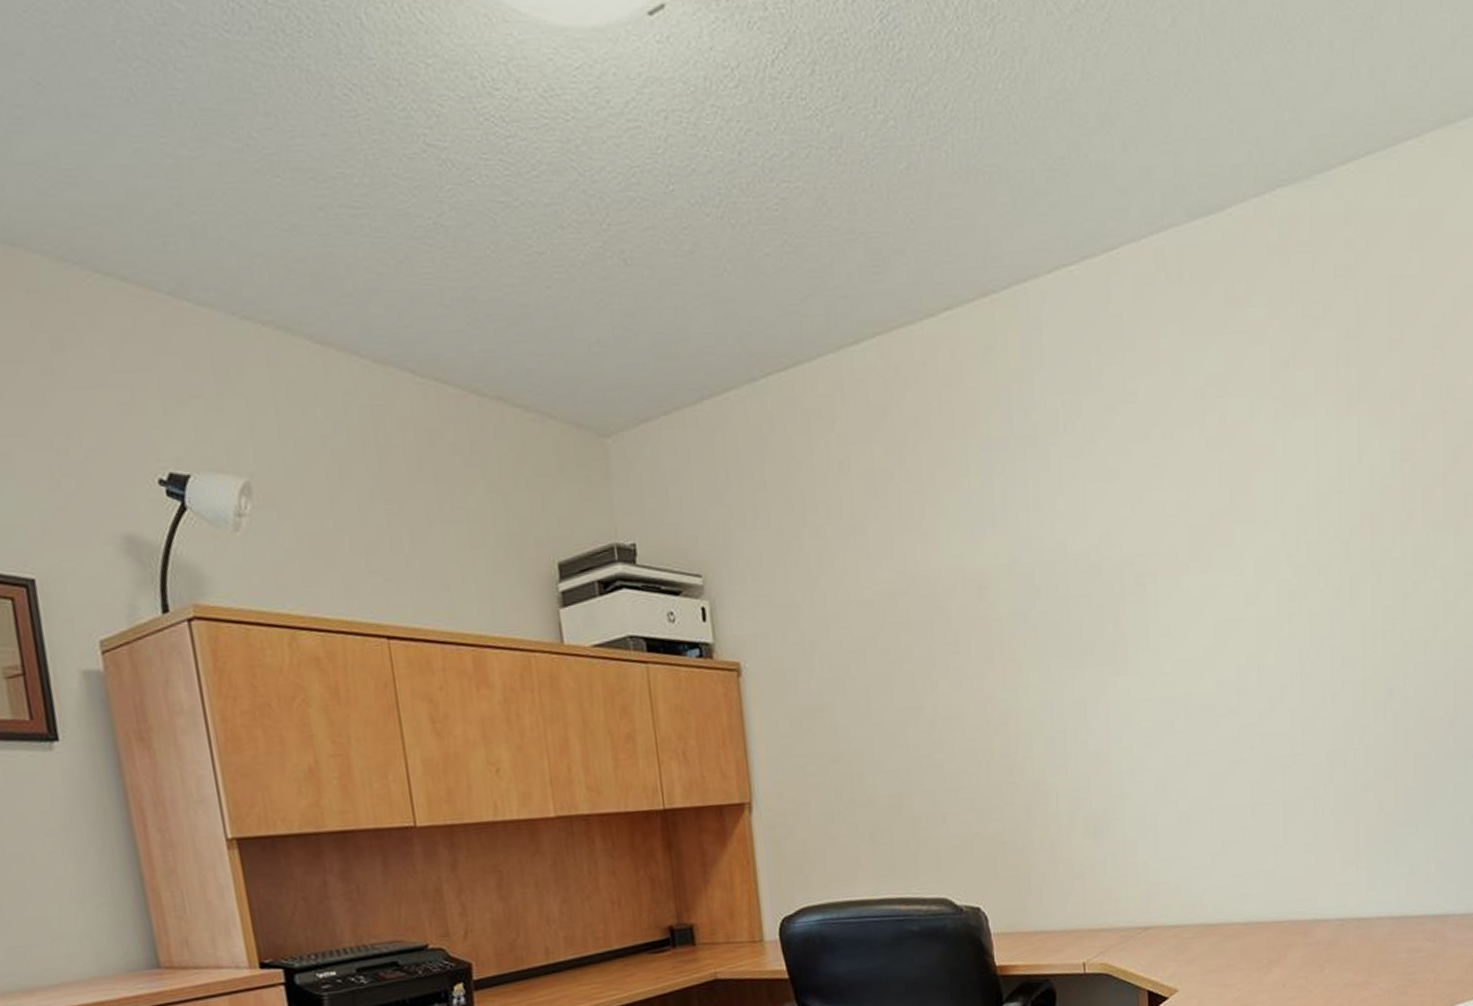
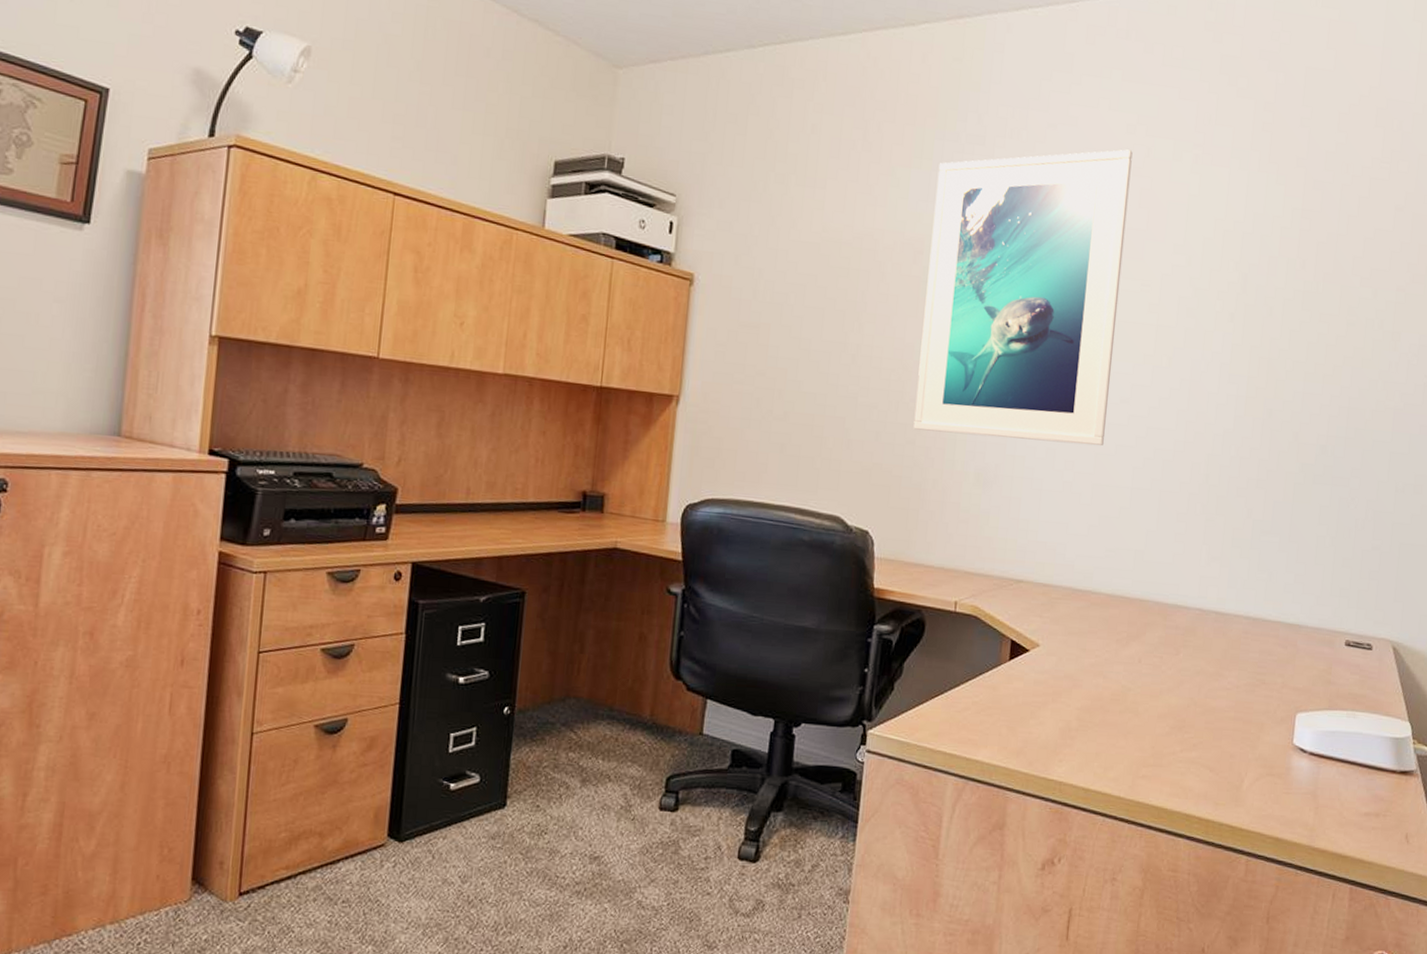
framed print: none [989,419,1216,788] -> present [913,149,1133,446]

